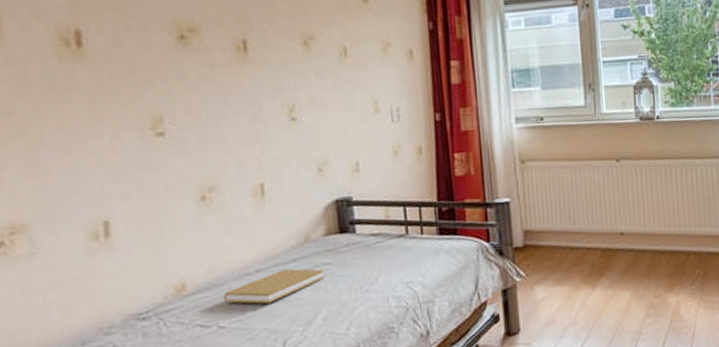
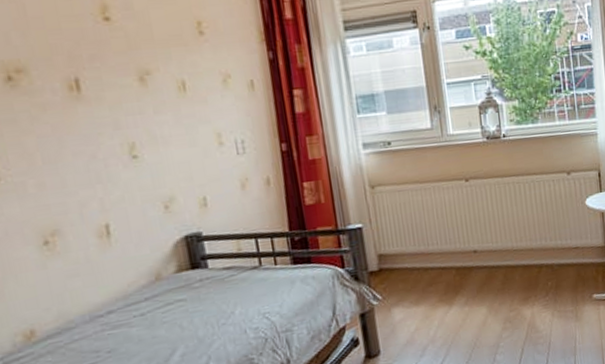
book: present [224,269,325,304] -> none [76,306,179,347]

